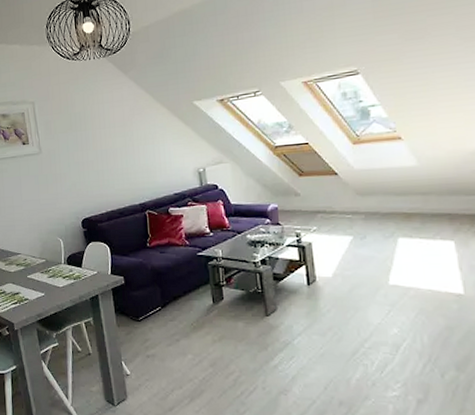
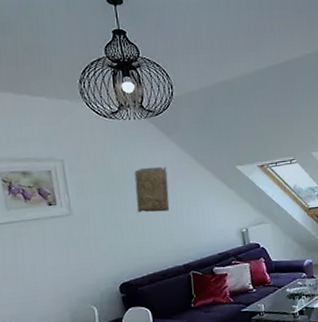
stone relief: none [94,104,127,151] -> present [134,166,170,213]

